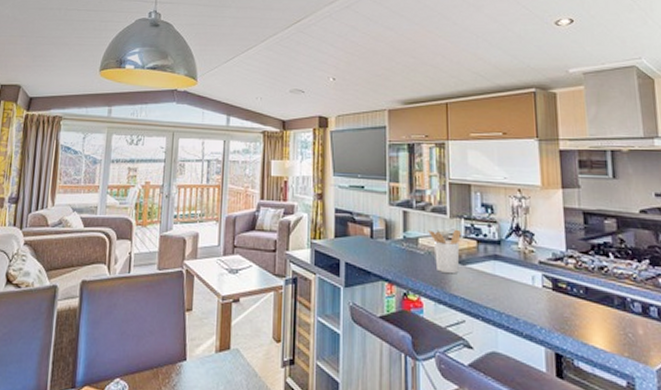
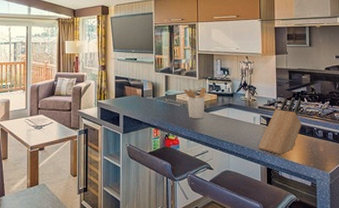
knife block: none [539,250,608,334] -> present [257,97,302,154]

